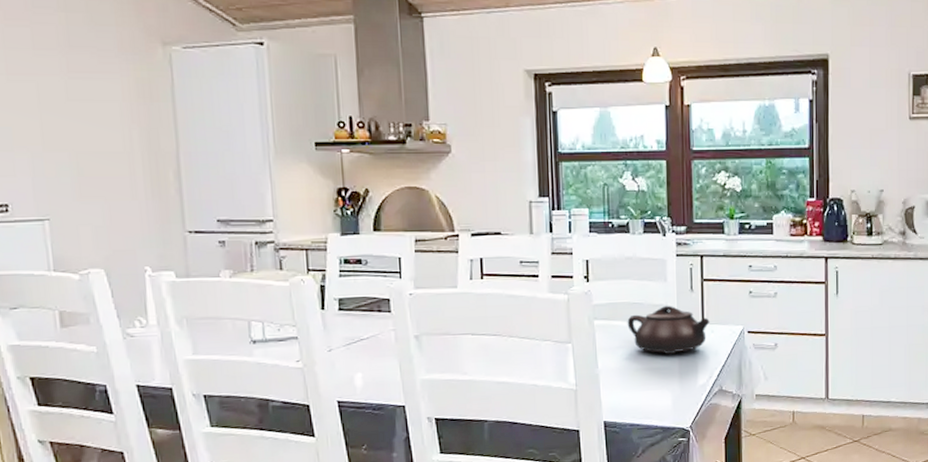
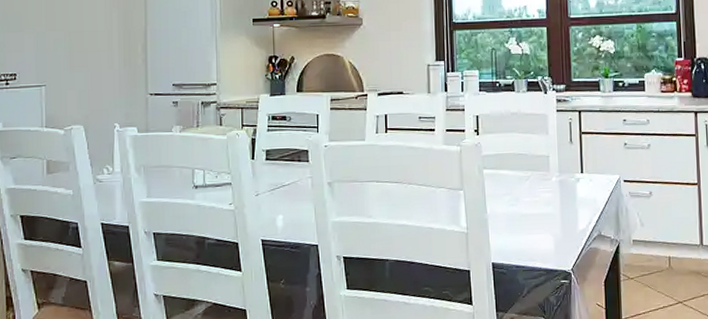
teapot: present [627,305,710,355] -> none [513,156,588,202]

